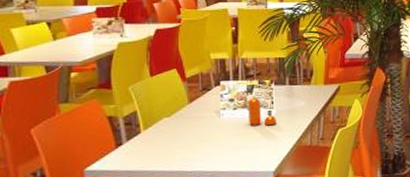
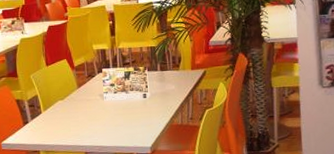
pepper shaker: present [248,97,277,126] -> none [126,82,151,107]

